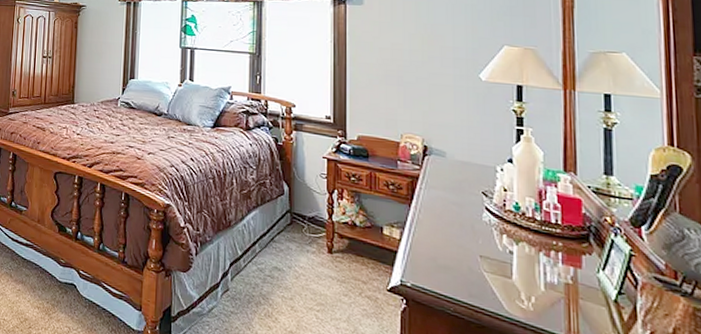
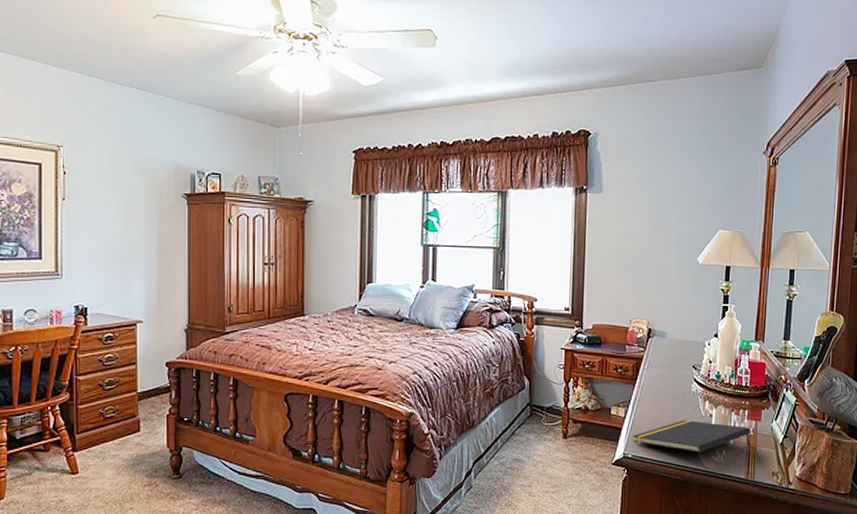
notepad: none [411,253,570,297] -> present [633,420,751,453]

